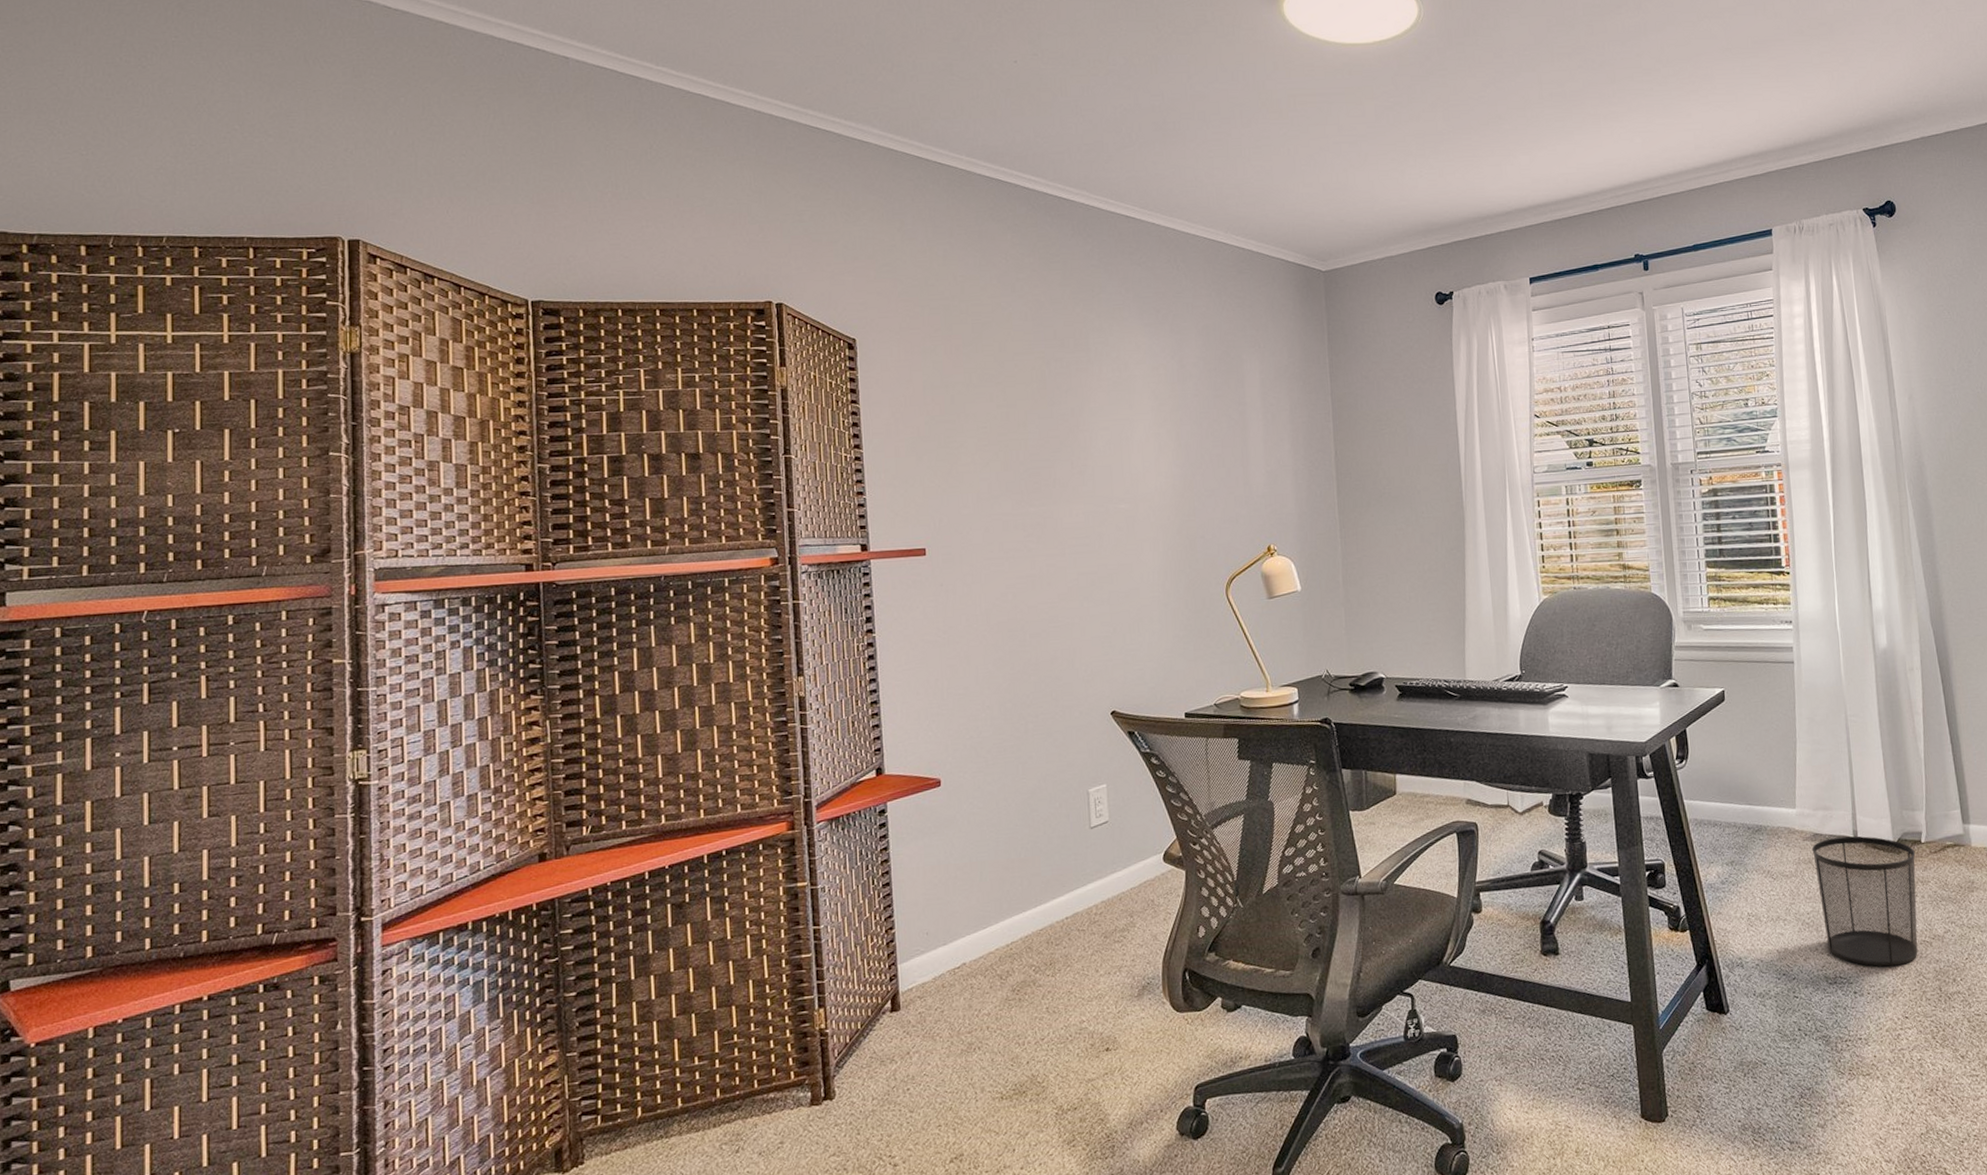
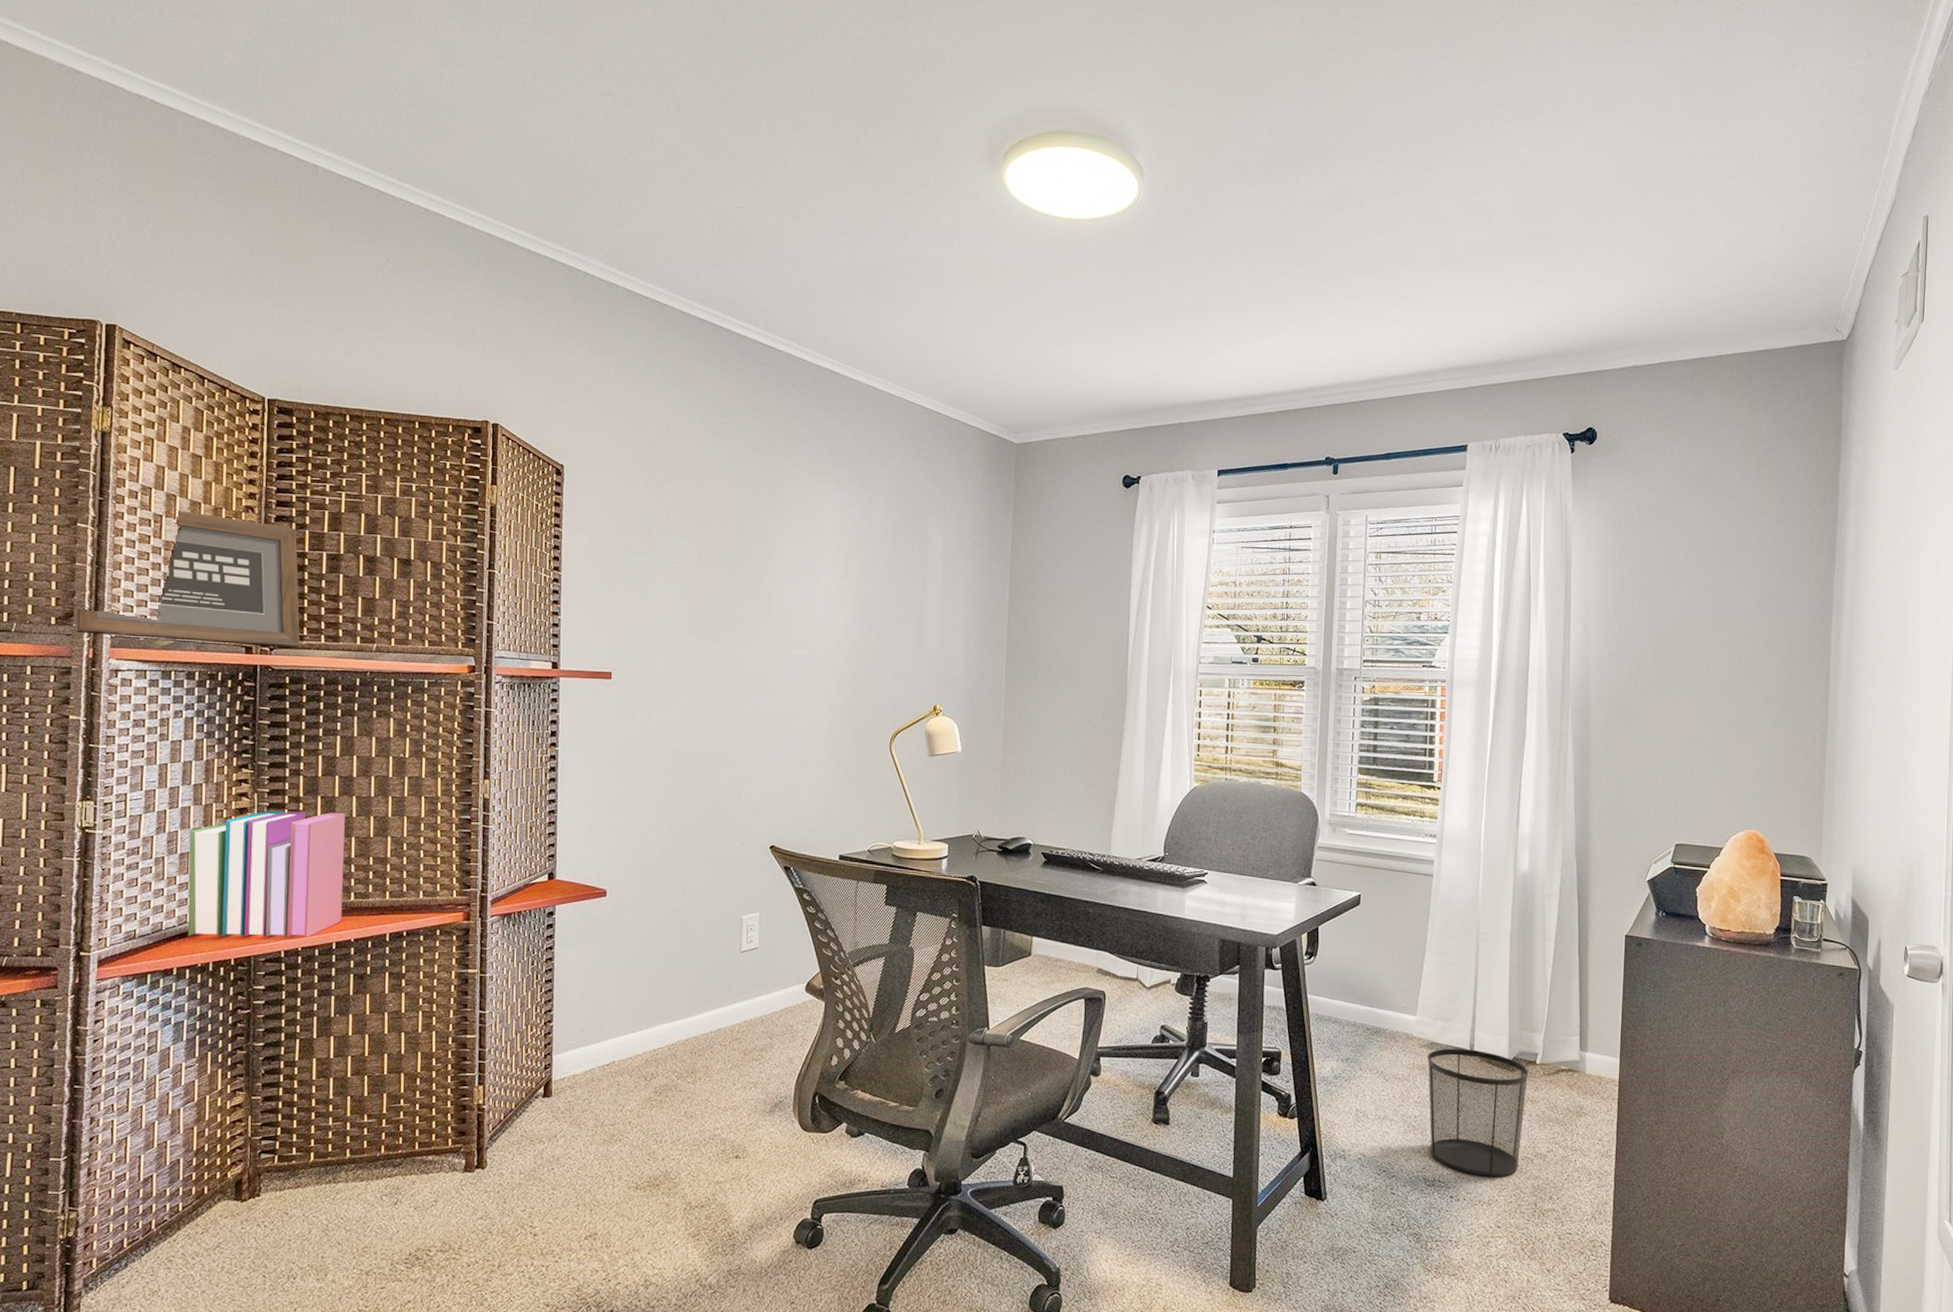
picture frame: none [332,426,585,570] -> present [74,509,300,649]
books: none [476,730,654,885] -> present [187,810,345,938]

